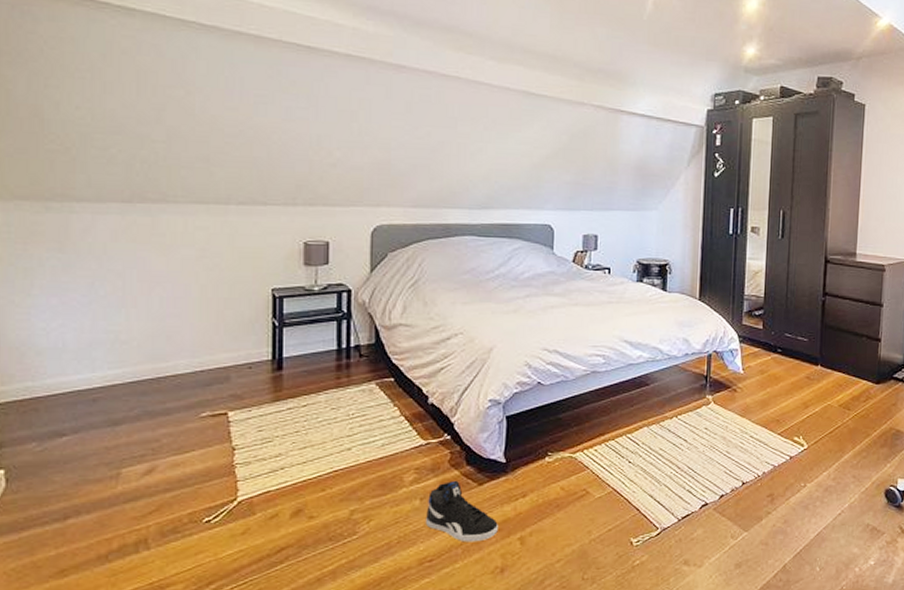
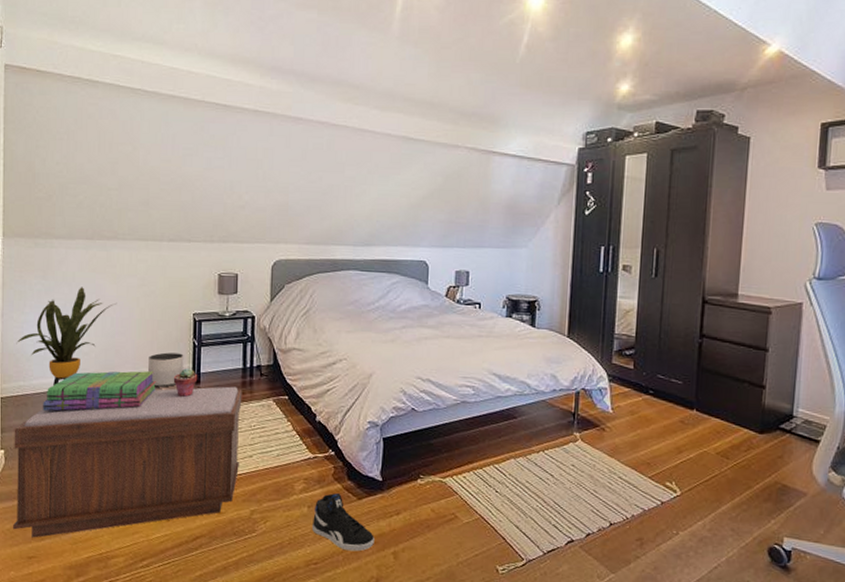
house plant: none [19,261,168,385] -> present [16,287,117,386]
bench: none [19,371,337,576] -> present [13,386,242,538]
stack of books: none [62,358,223,416] -> present [43,370,156,411]
planter: none [213,336,261,377] -> present [148,352,184,387]
potted succulent: none [246,353,280,386] -> present [173,368,198,397]

